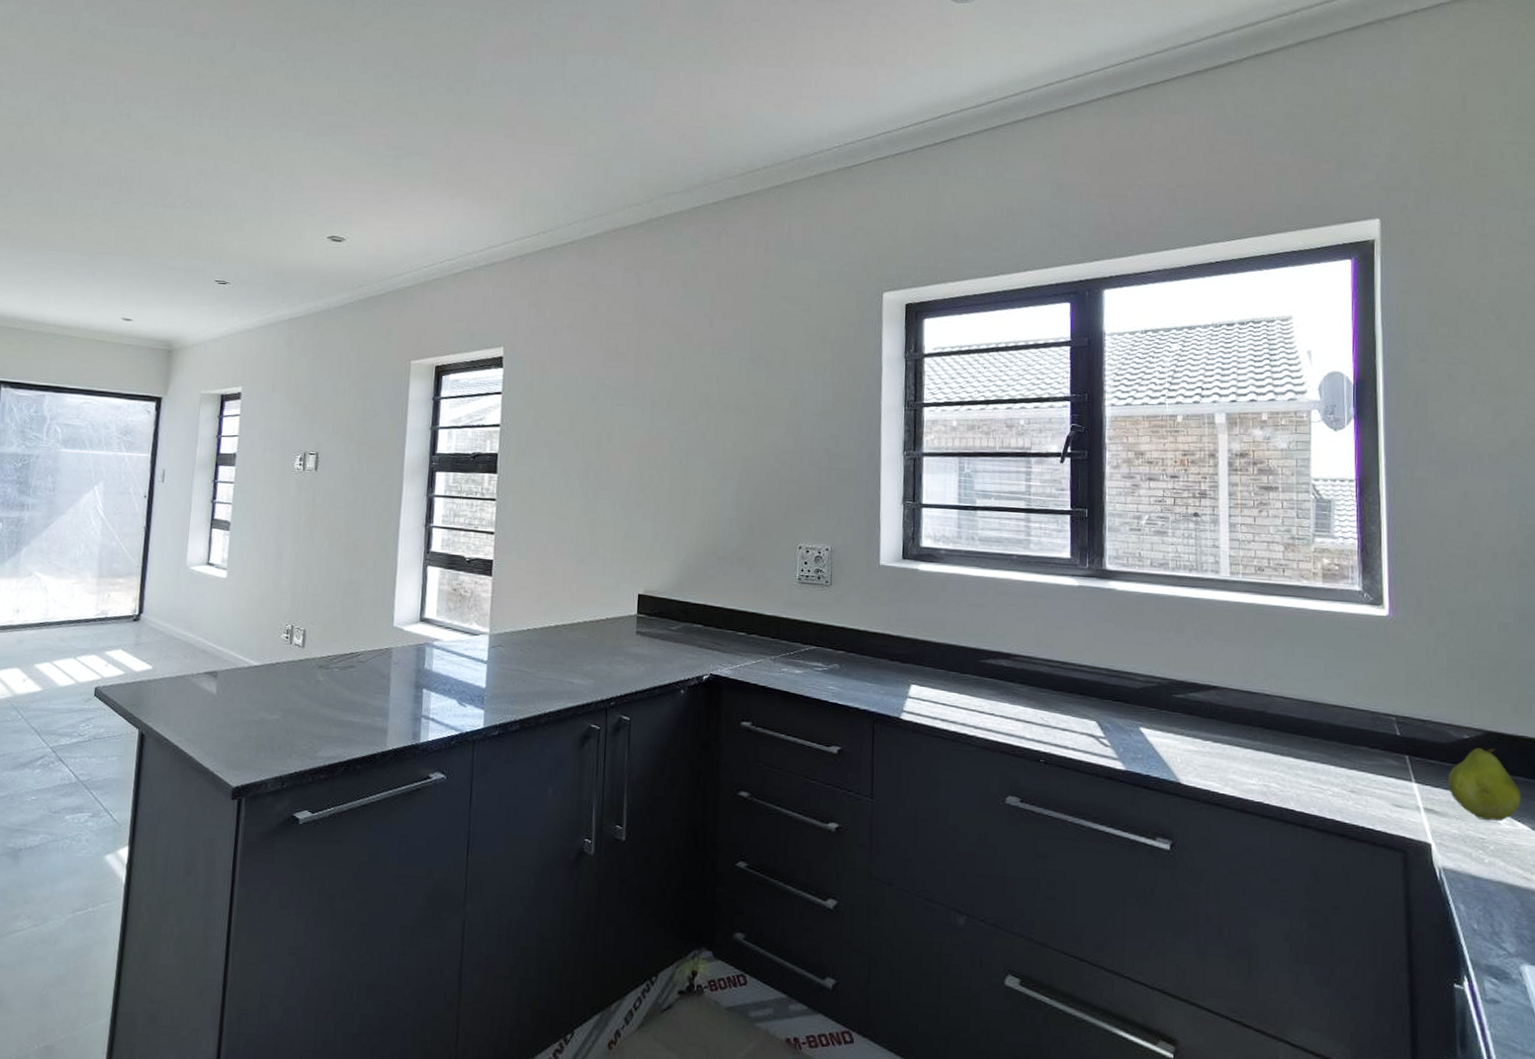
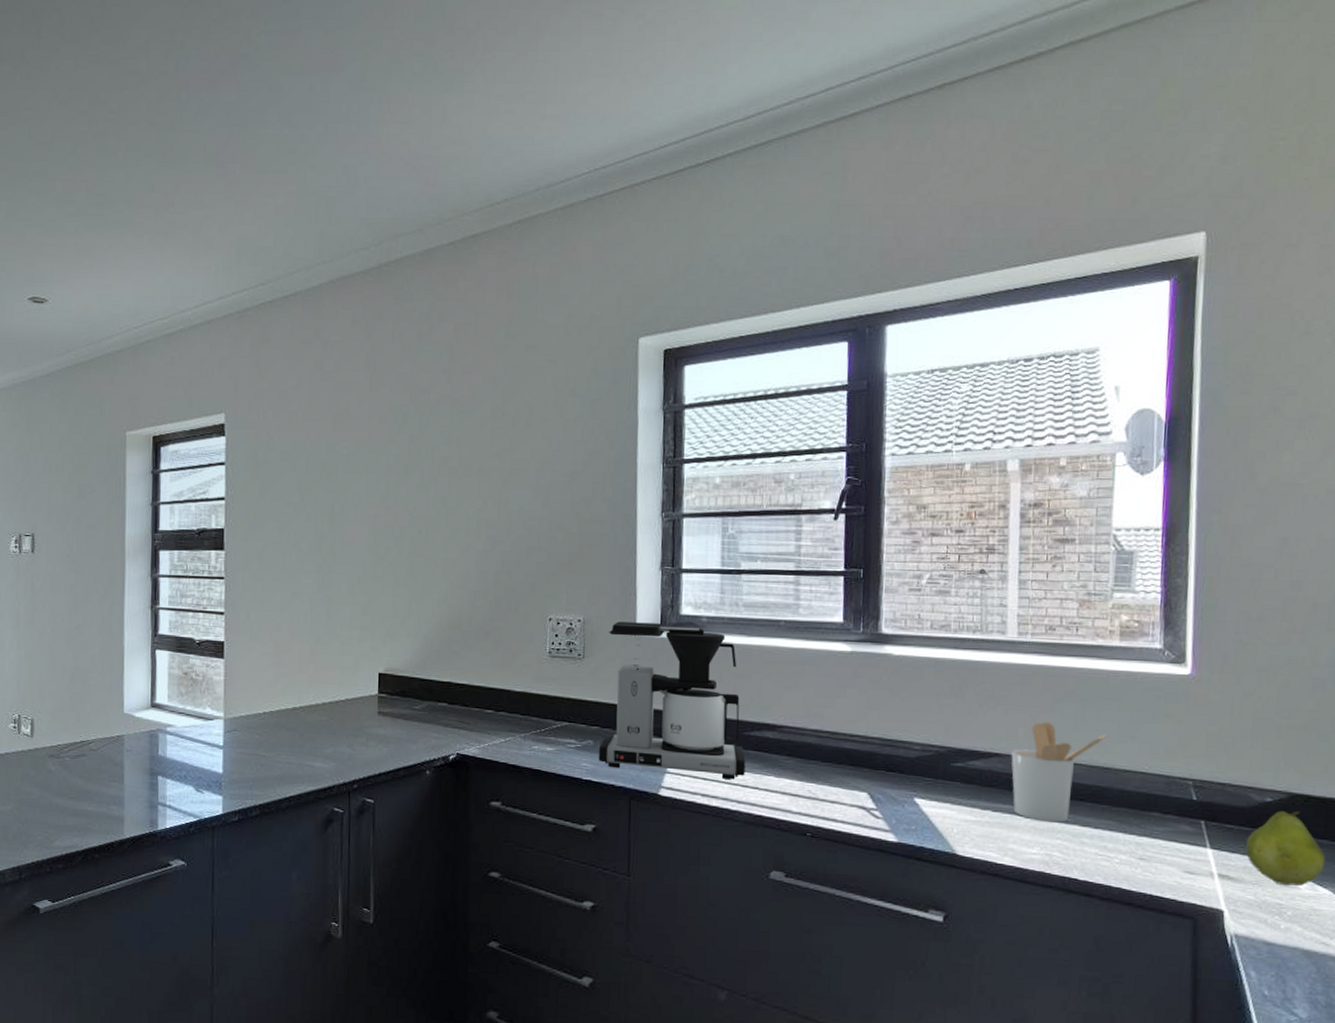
coffee maker: none [844,551,982,706] -> present [598,621,746,780]
utensil holder: none [1228,657,1315,755] -> present [1010,722,1107,823]

